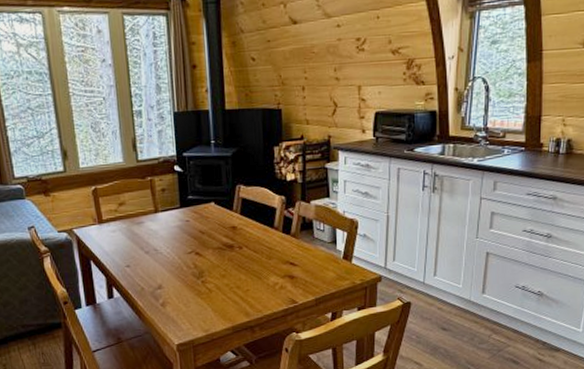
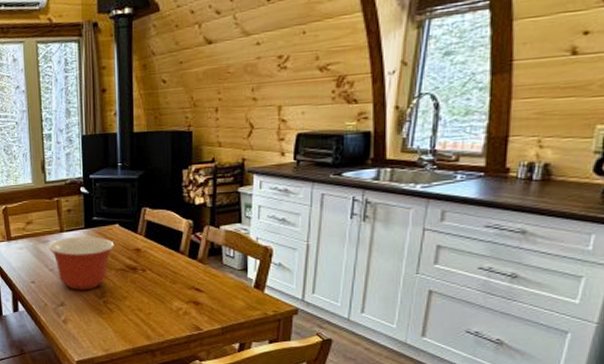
mixing bowl: none [143,215,211,272] -> present [49,236,115,290]

